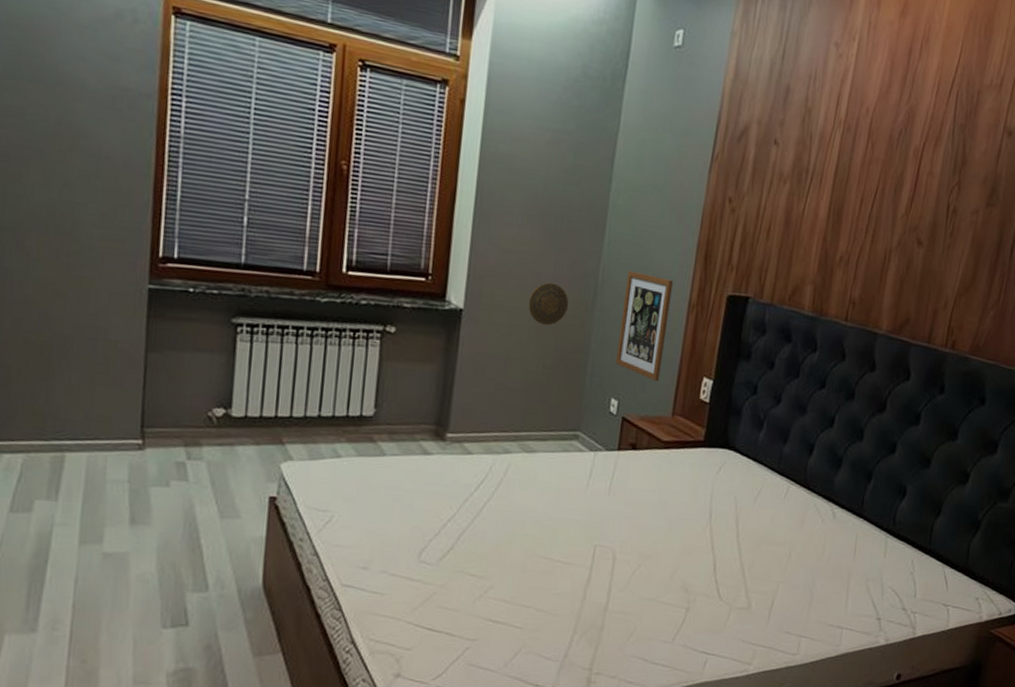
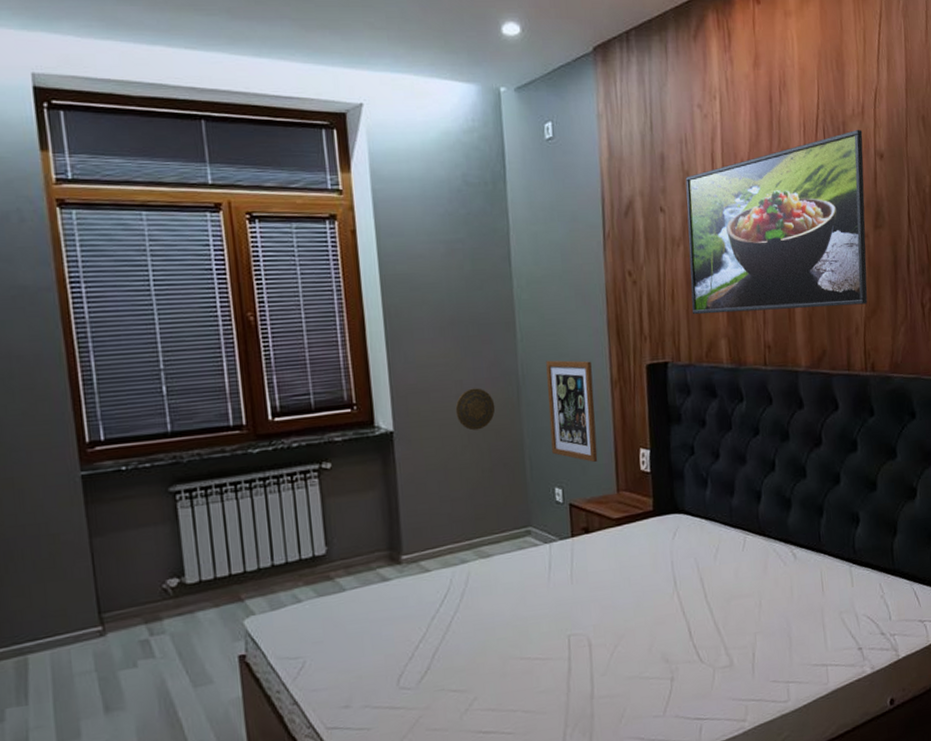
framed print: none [784,101,996,281] -> present [685,130,868,315]

